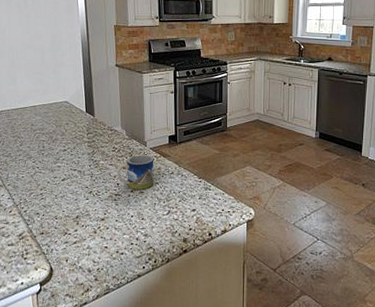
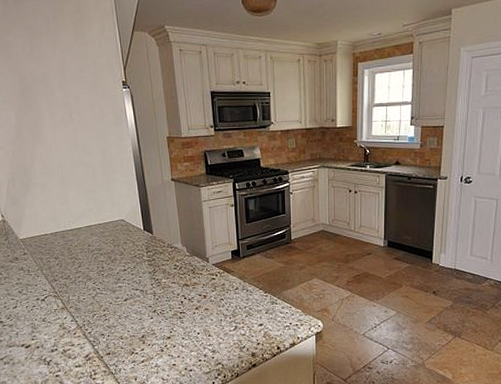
mug: present [116,155,155,190] -> none [179,271,219,307]

